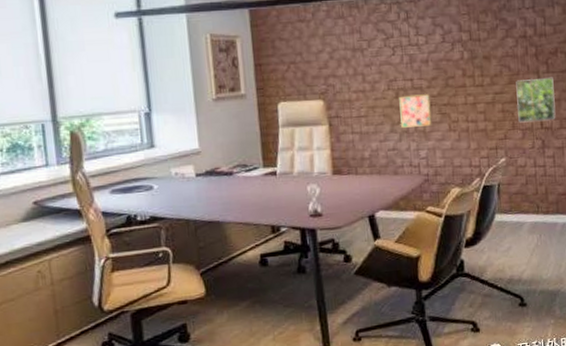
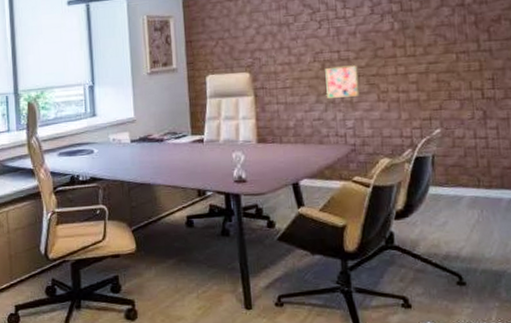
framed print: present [516,77,556,123] -> none [452,45,500,93]

